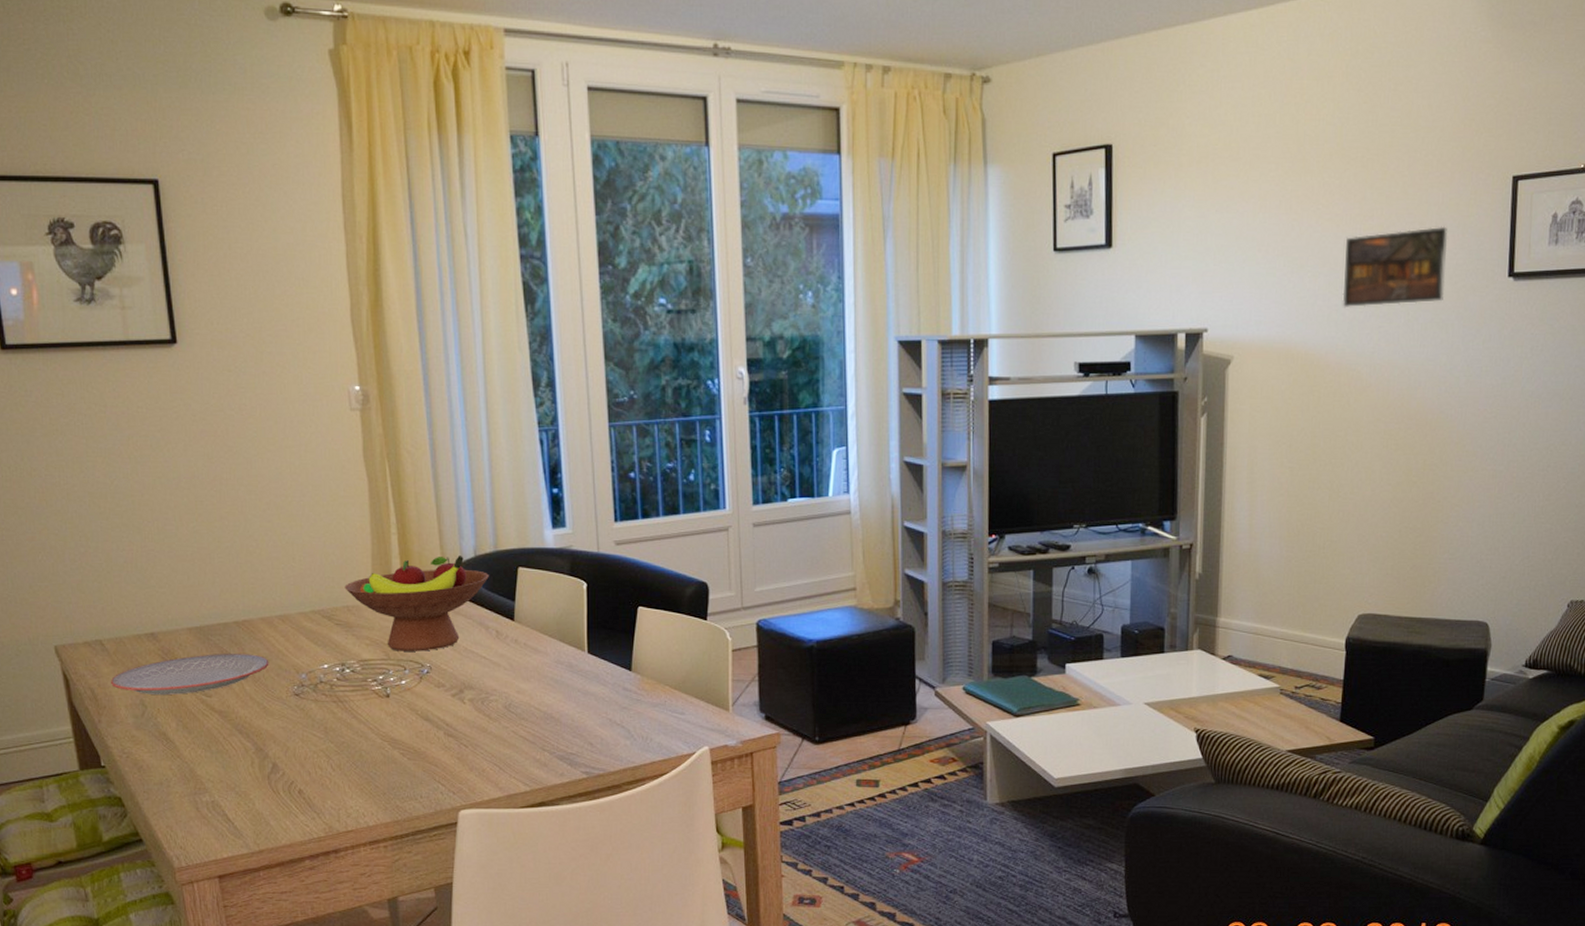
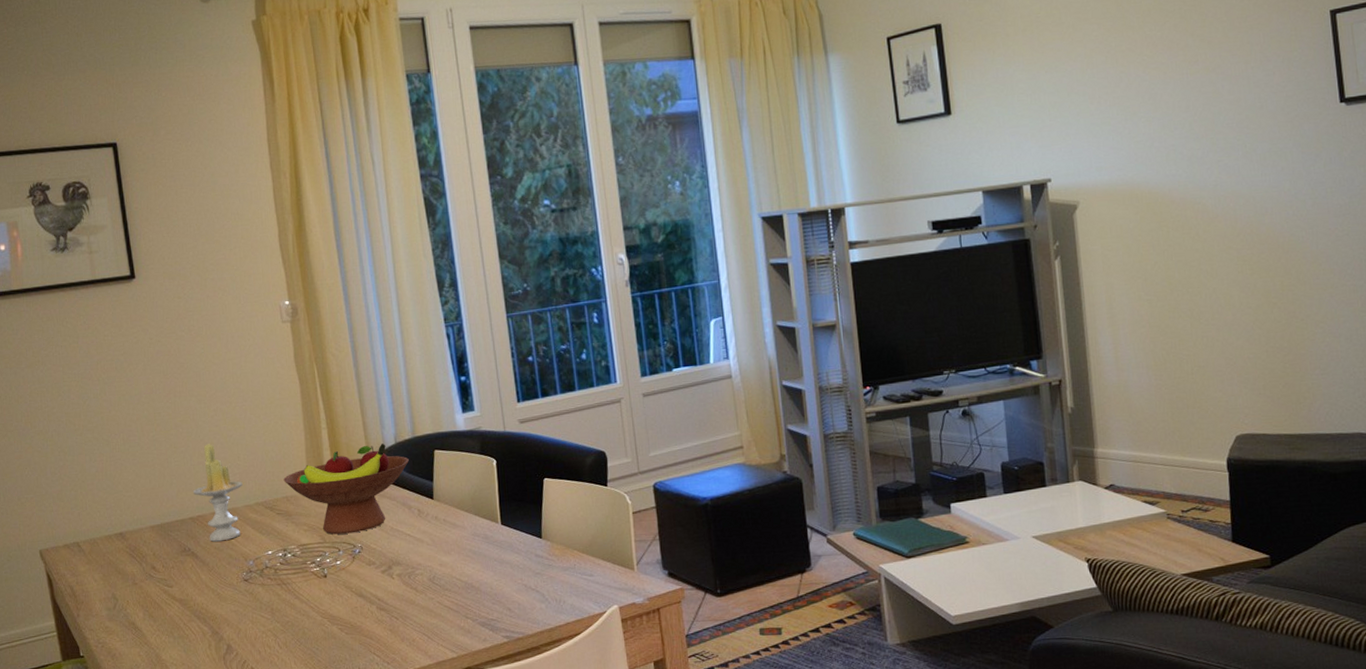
plate: present [111,654,269,695] -> none [87,546,221,589]
candle: none [239,541,297,650] -> present [193,444,243,542]
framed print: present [1342,226,1447,308] -> none [1175,62,1278,147]

